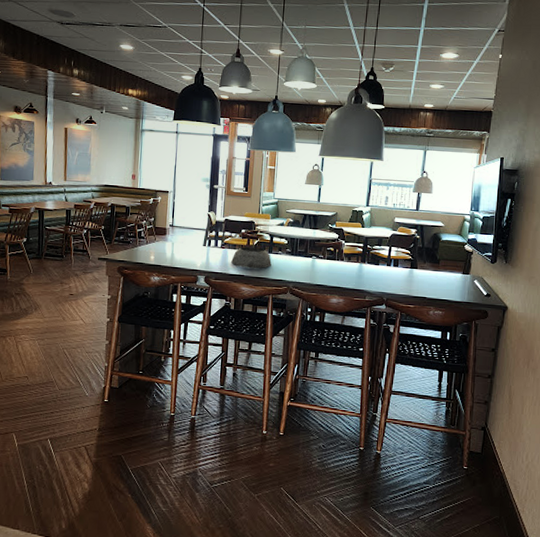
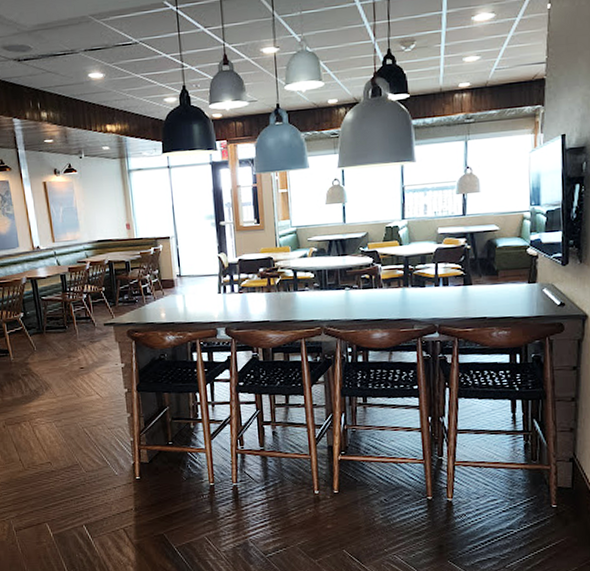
plant pot: present [231,246,272,268] -> none [252,286,299,312]

